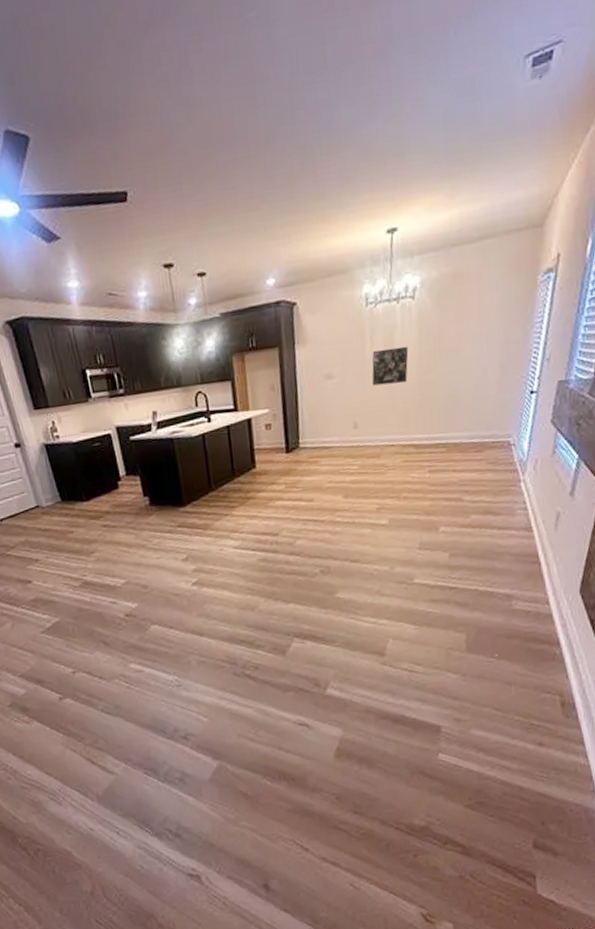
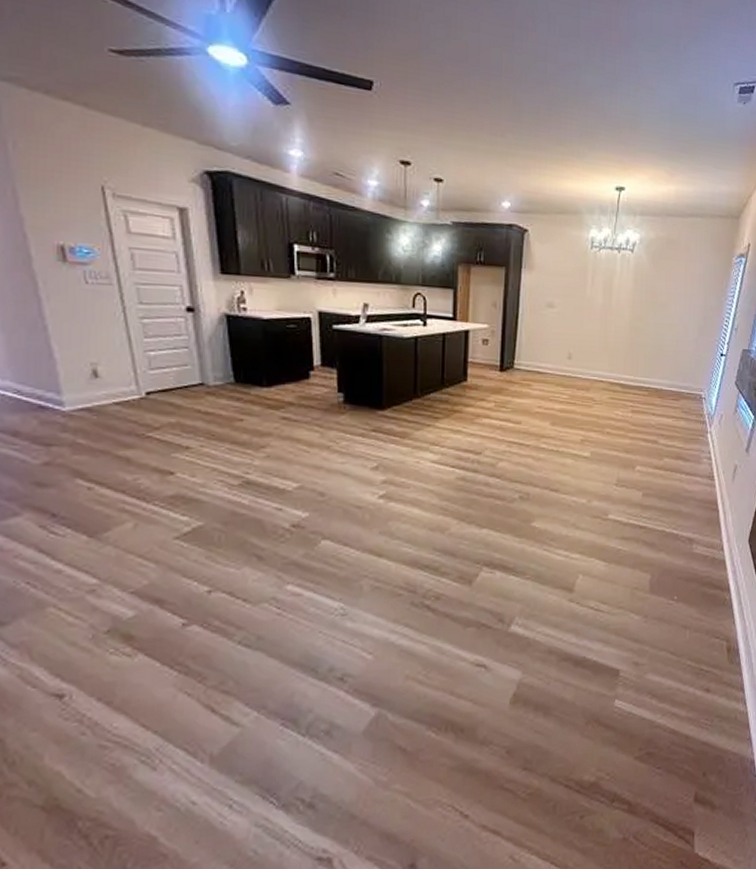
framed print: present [372,346,409,386] -> none [589,290,624,326]

